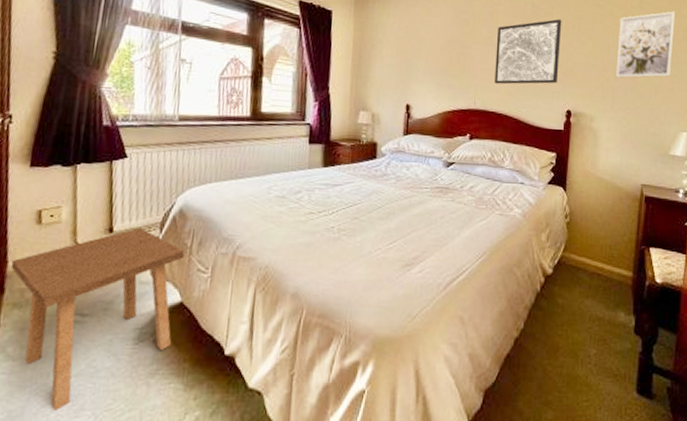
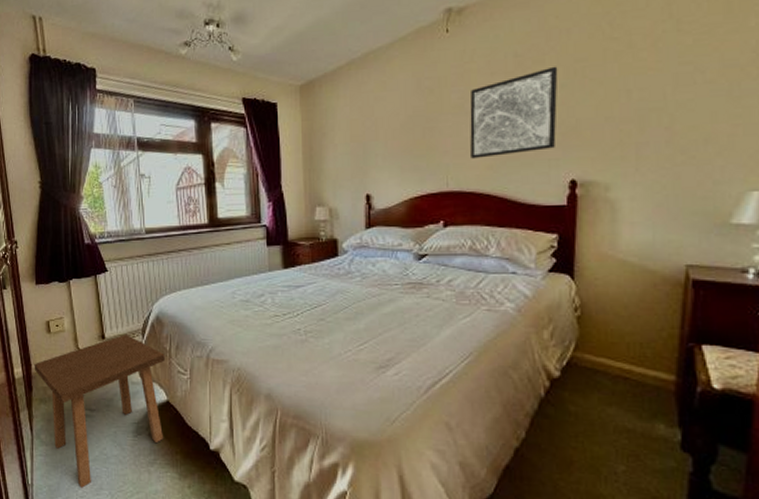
wall art: present [616,11,676,78] -> none [641,26,737,130]

